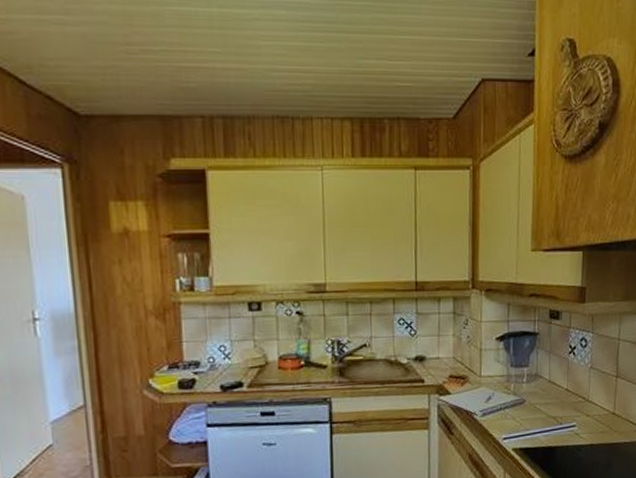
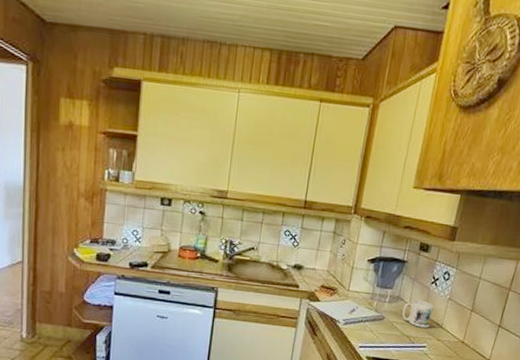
mug: none [543,374,576,405] -> present [402,299,434,328]

